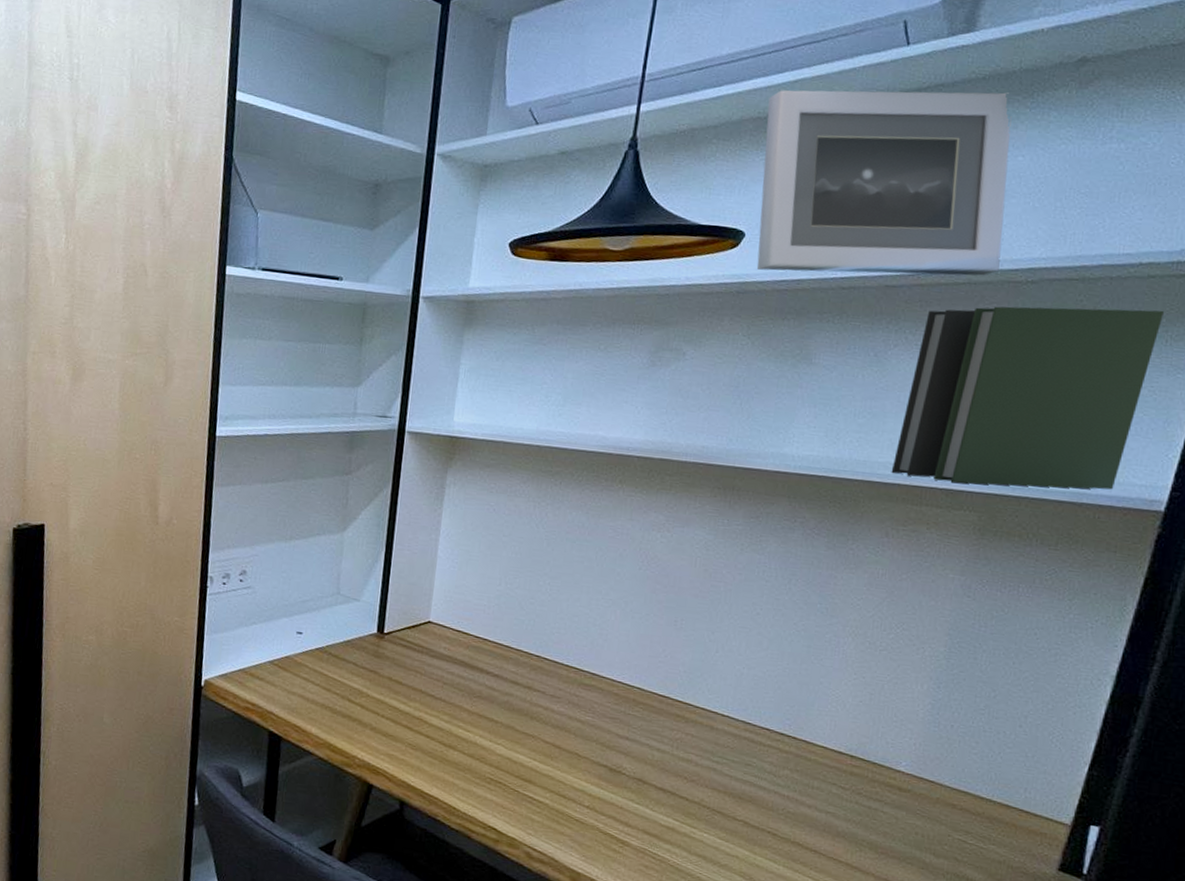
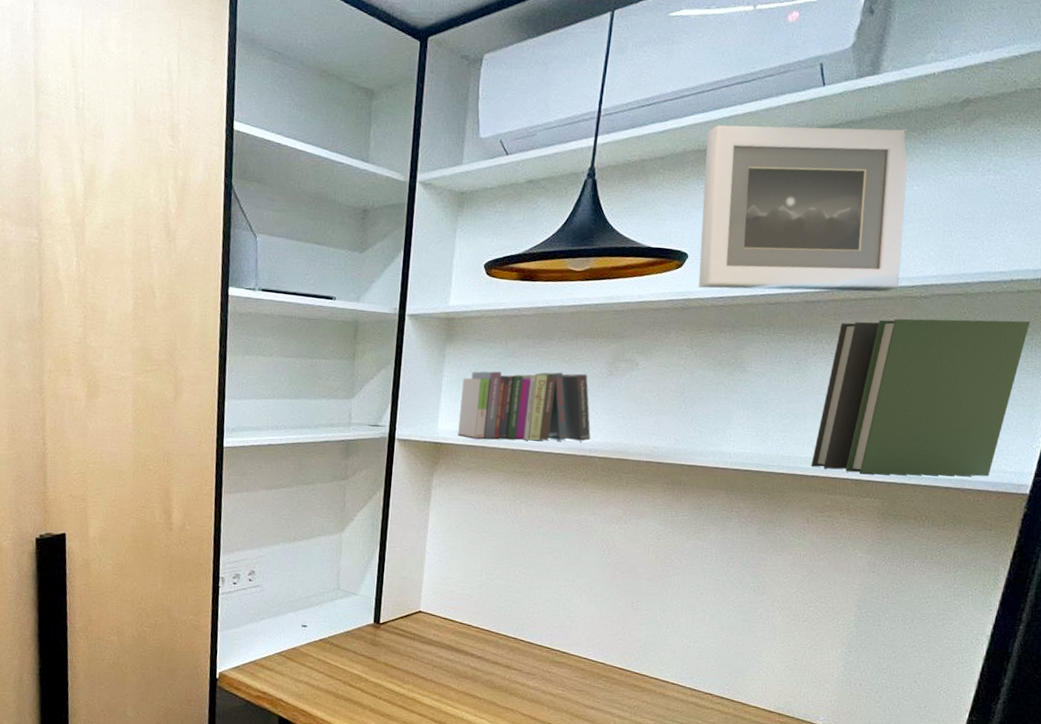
books: none [476,359,629,439] -> present [458,371,591,442]

